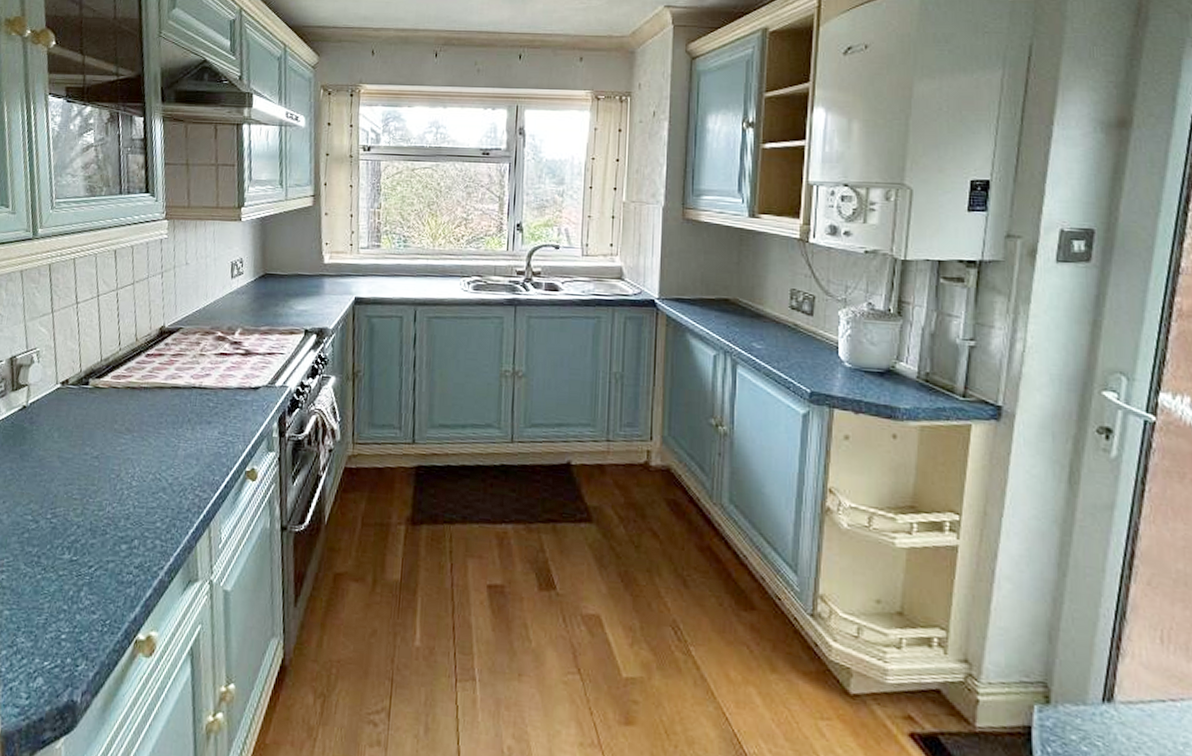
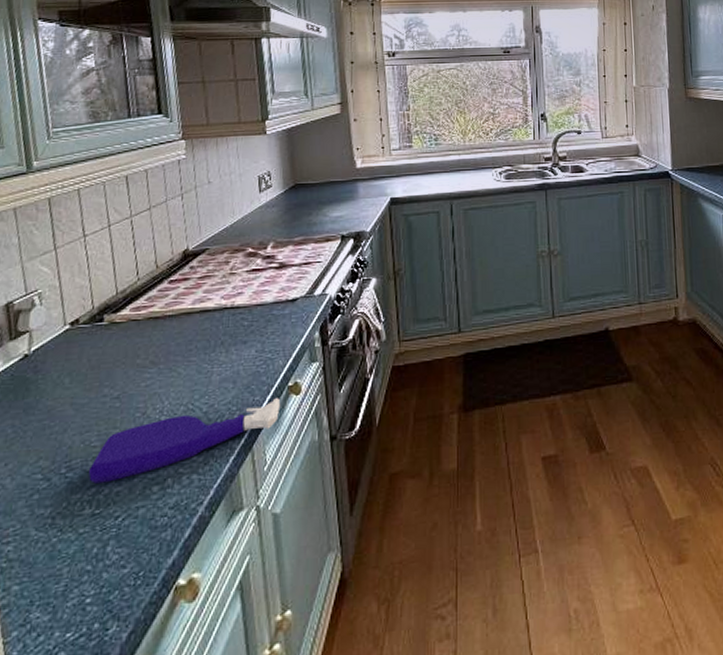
spray bottle: none [69,481,238,534] -> present [88,398,281,484]

